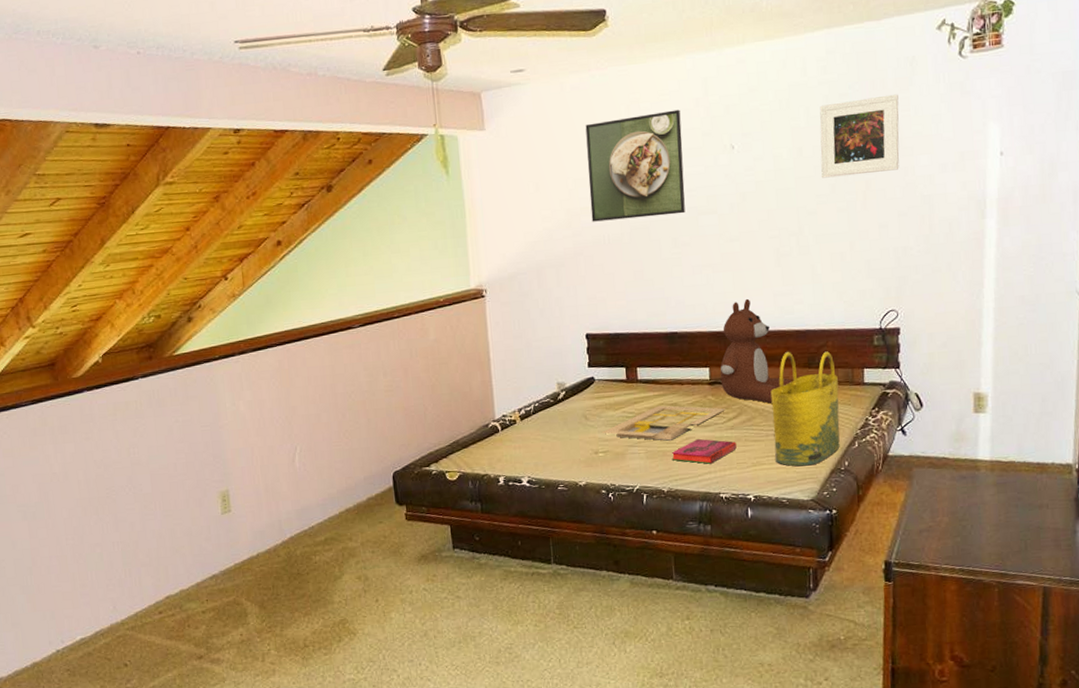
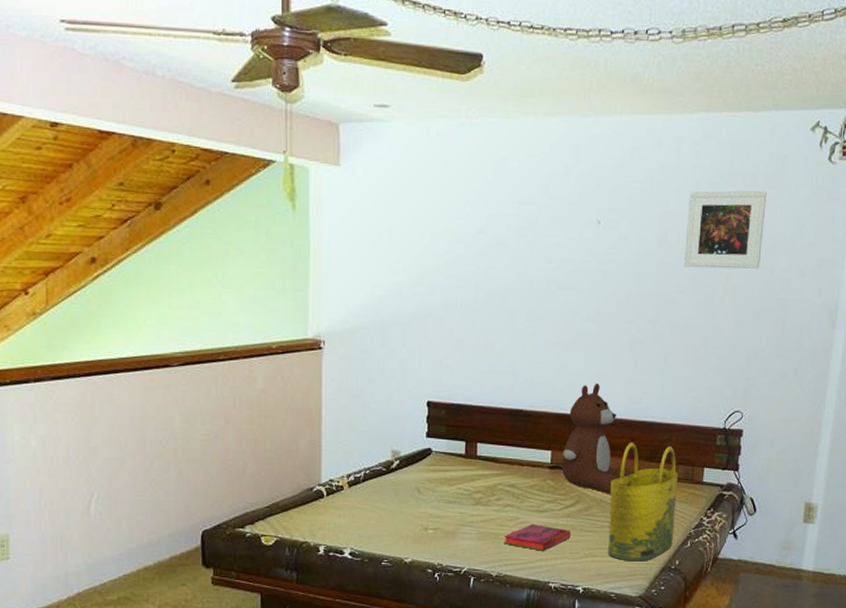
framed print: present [585,109,685,222] -> none [445,173,549,285]
serving tray: present [601,405,726,441] -> none [433,485,564,523]

